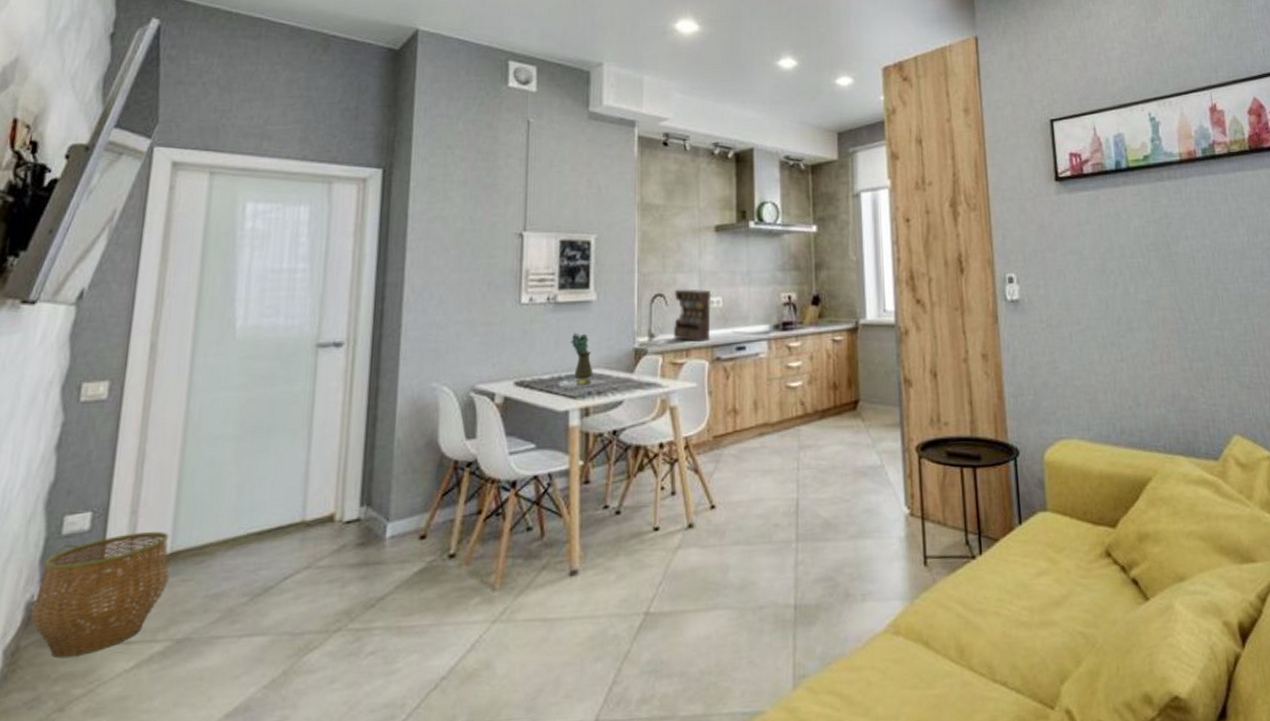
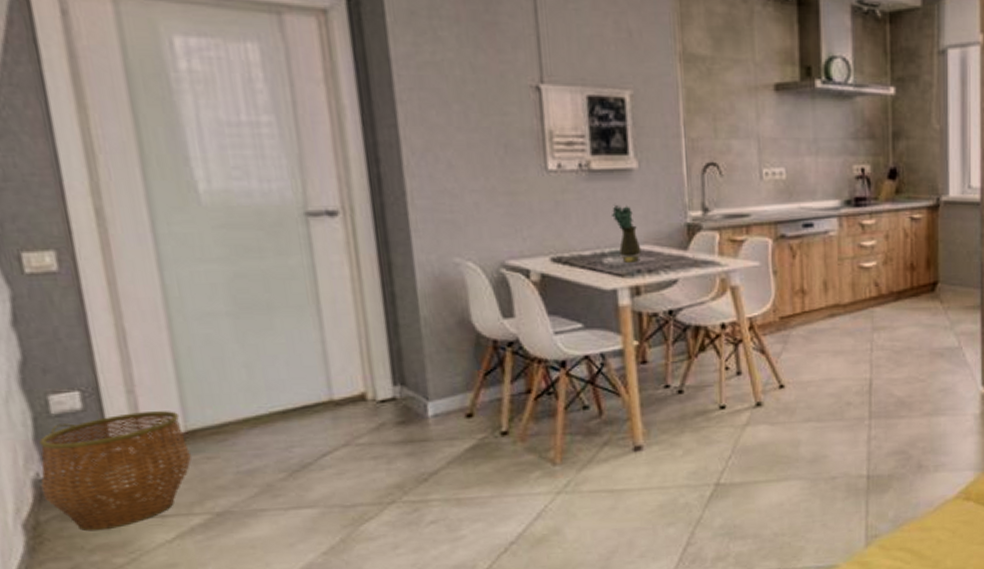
spice rack: present [673,288,712,343] -> none [729,157,774,218]

